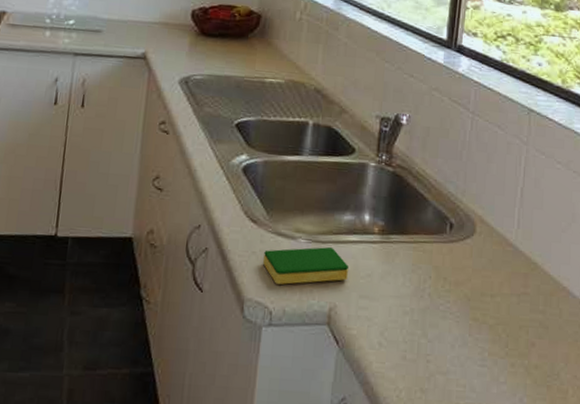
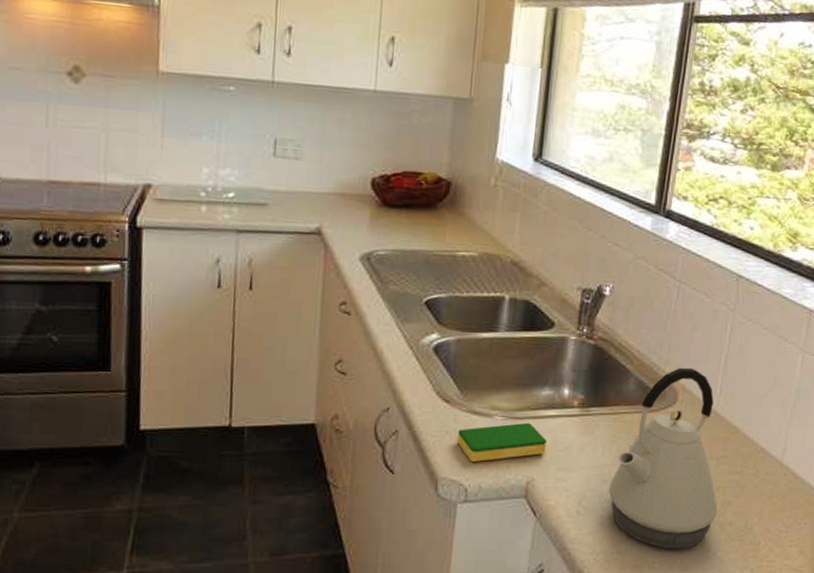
kettle: none [410,198,521,392] -> present [608,367,717,549]

